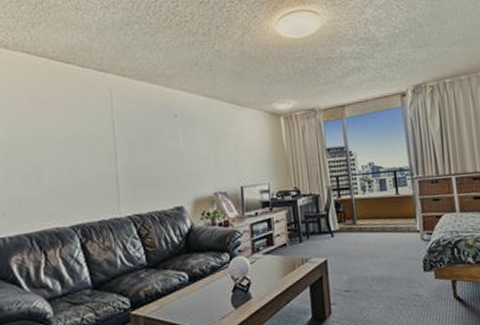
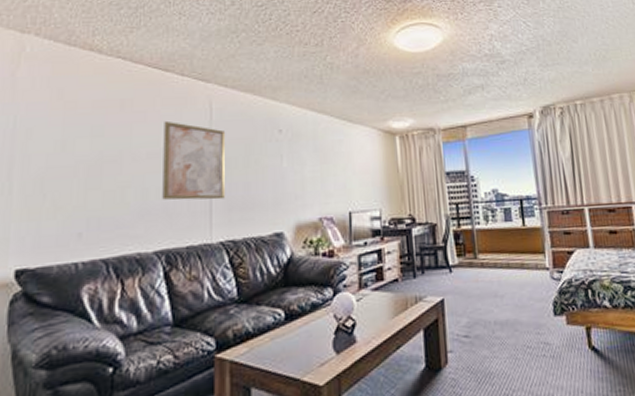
wall art: none [70,109,129,181] -> present [162,120,226,200]

